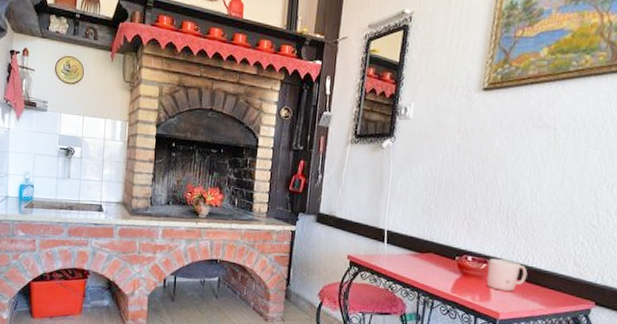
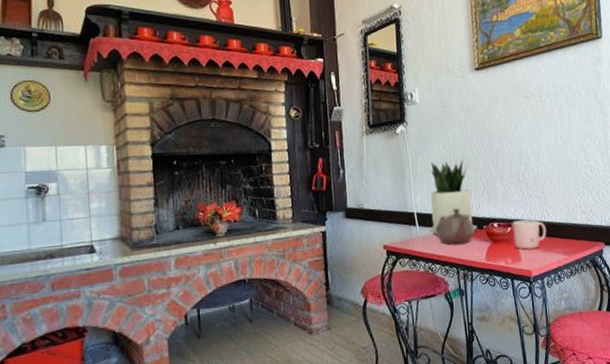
planter: none [396,182,453,261] -> present [429,159,477,234]
teapot: none [402,233,446,270] -> present [435,208,475,244]

